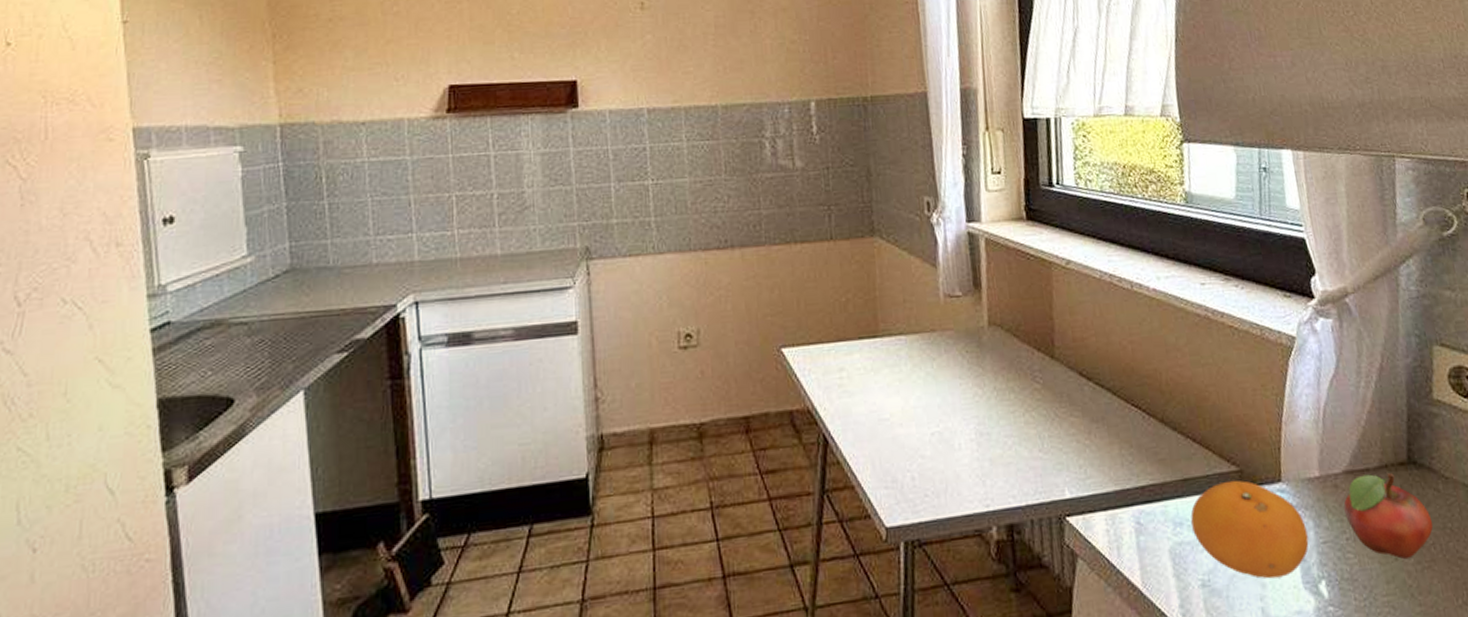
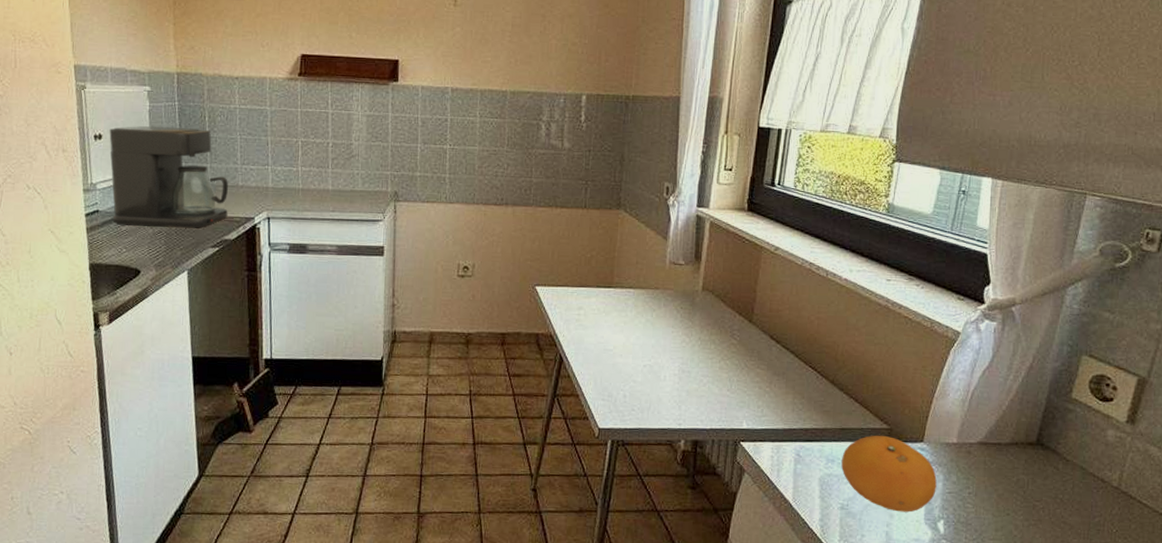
coffee maker: none [185,194,359,337] -> present [109,126,228,228]
fruit: present [1343,473,1433,559] -> none [972,447,1047,515]

